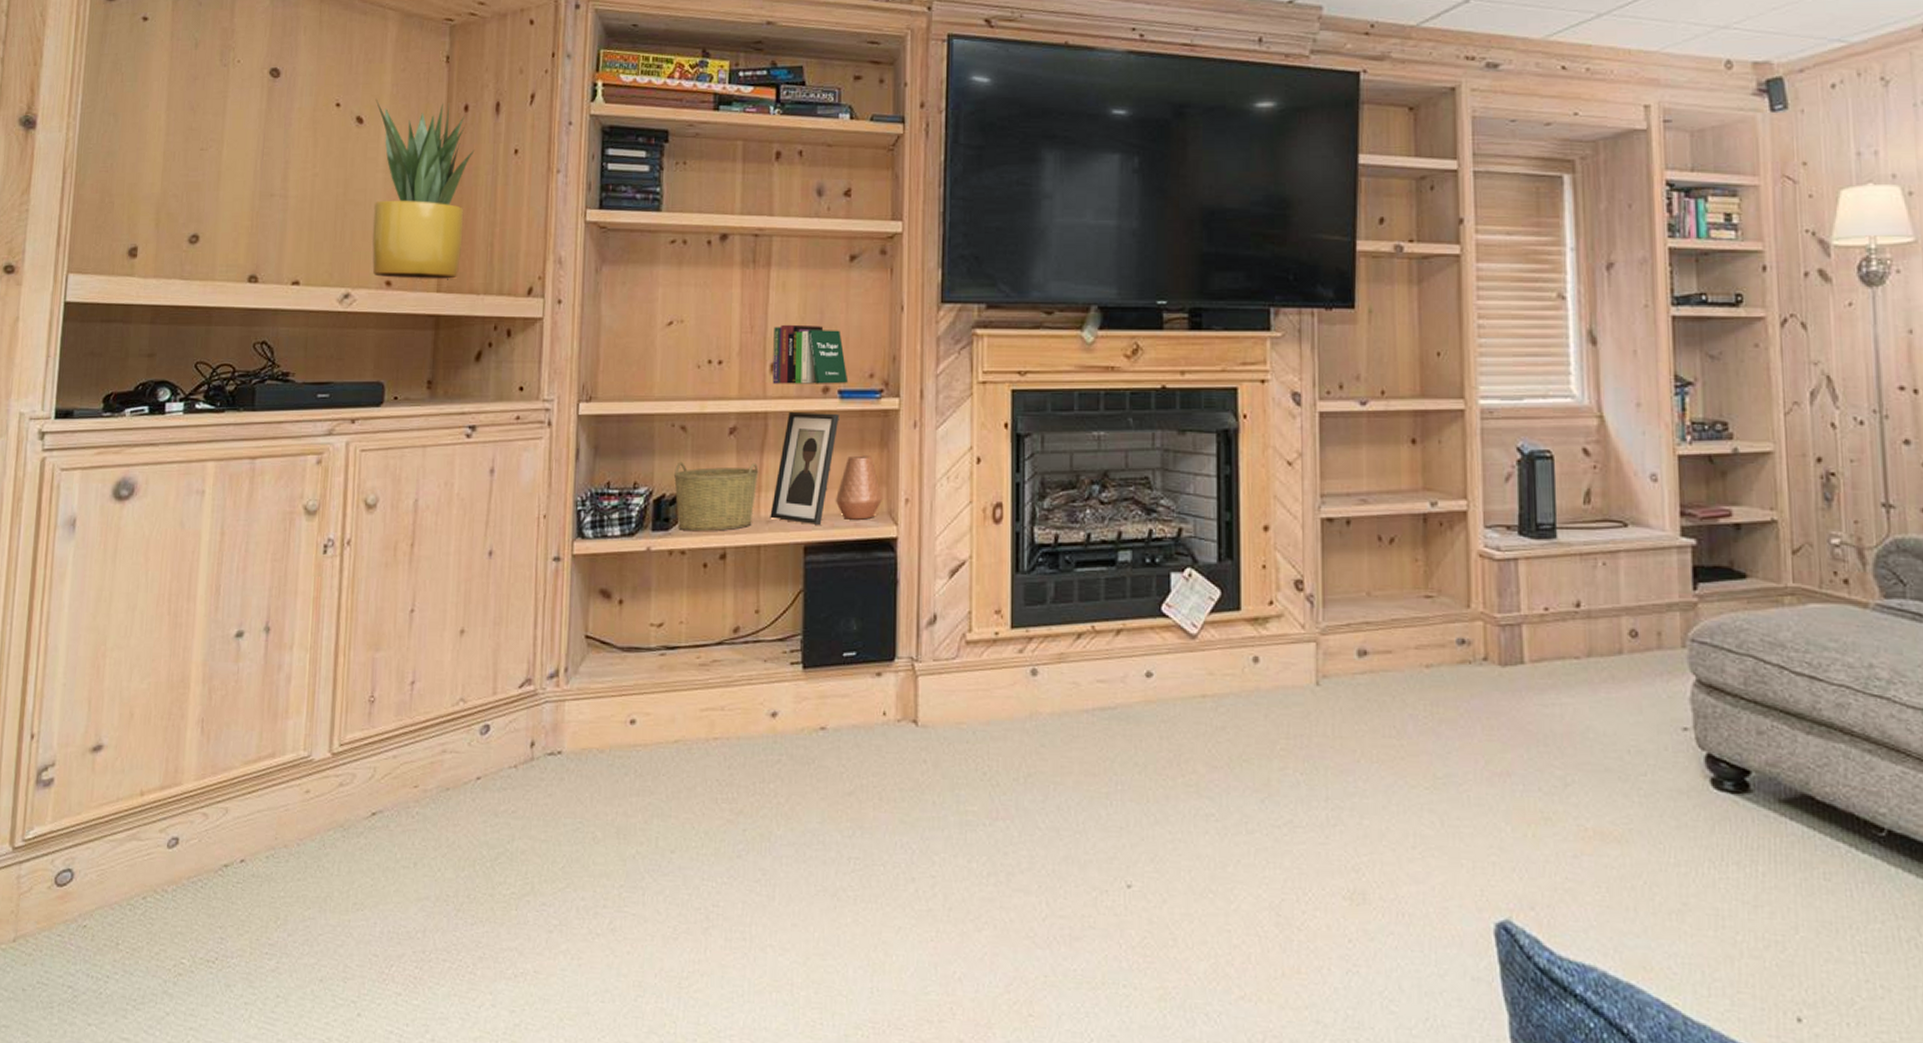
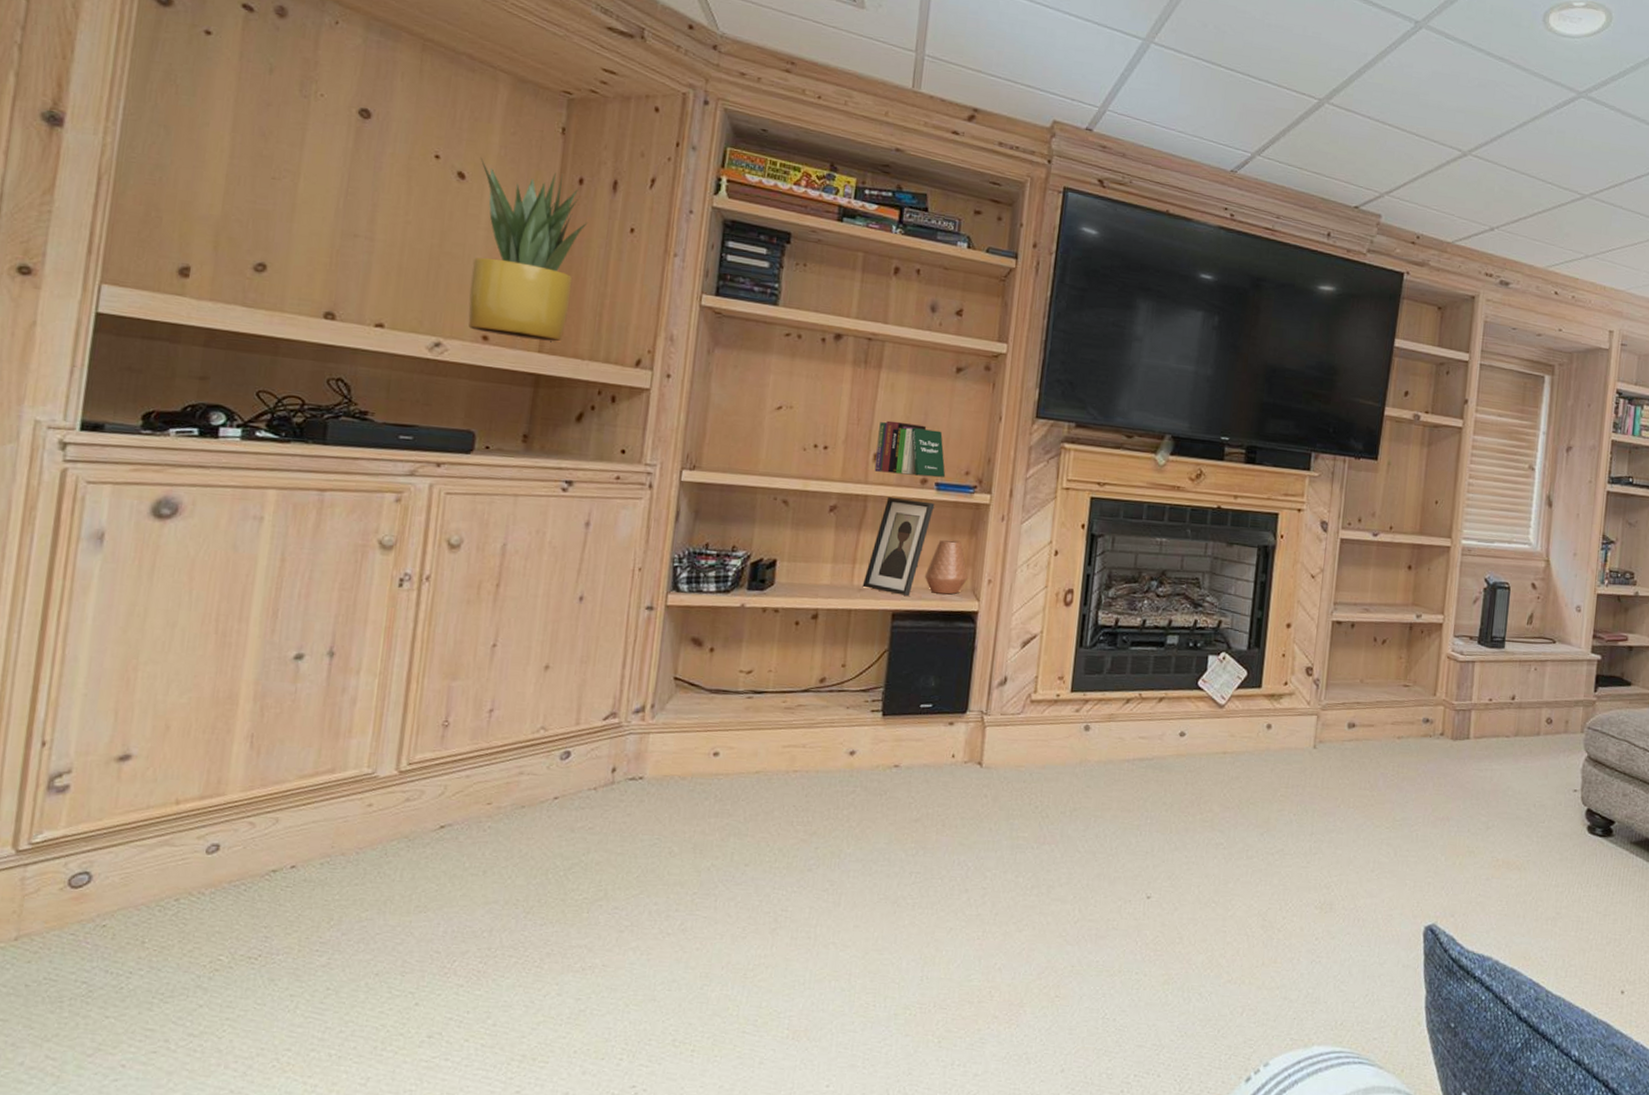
basket: present [673,461,759,532] -> none [772,531,855,595]

